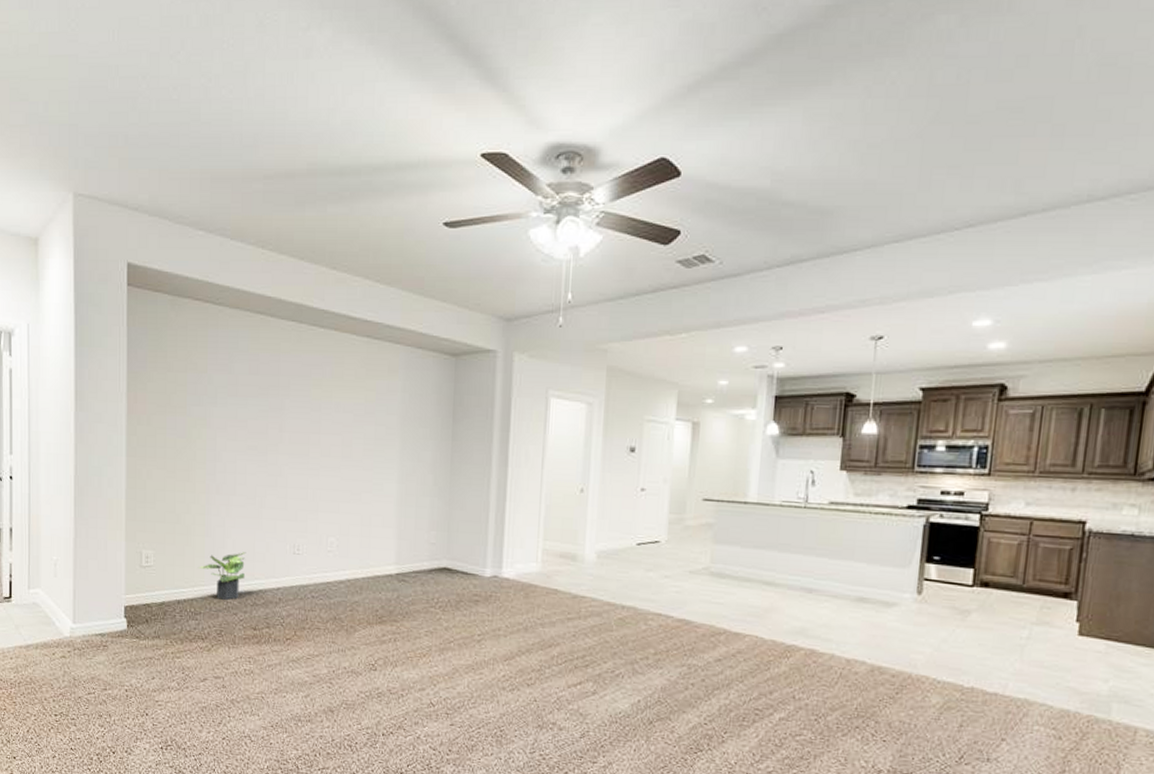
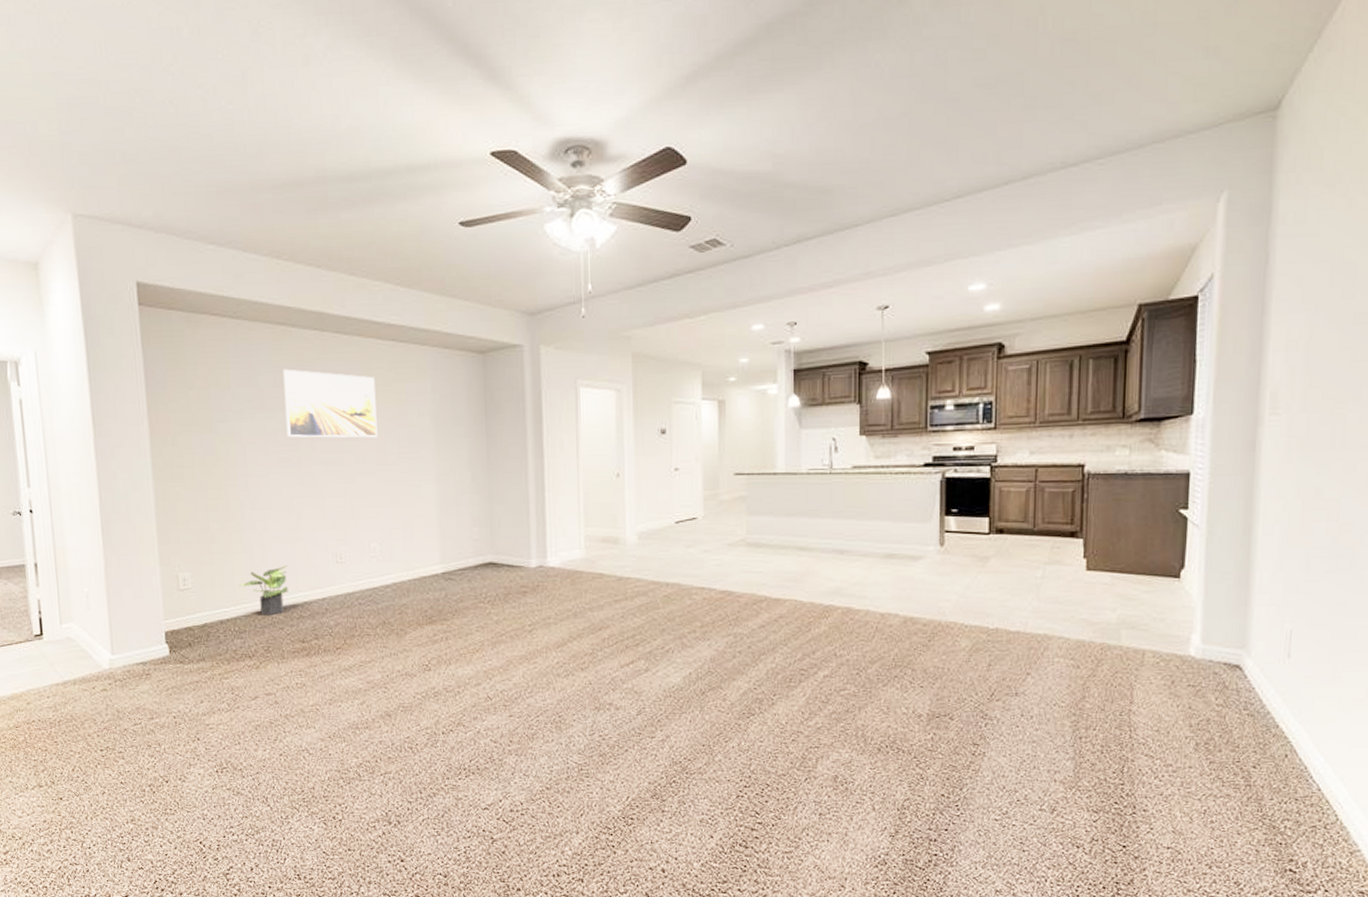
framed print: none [257,357,347,433] -> present [282,369,378,438]

